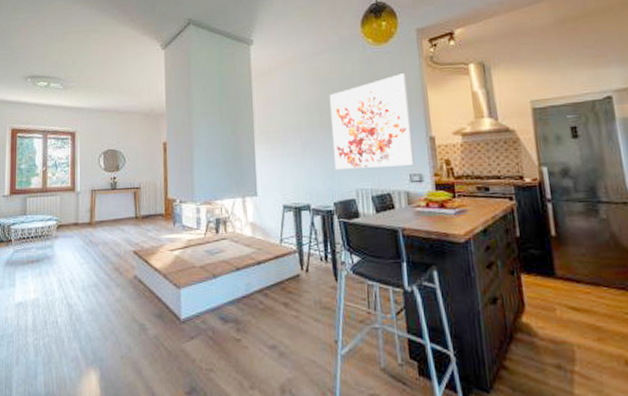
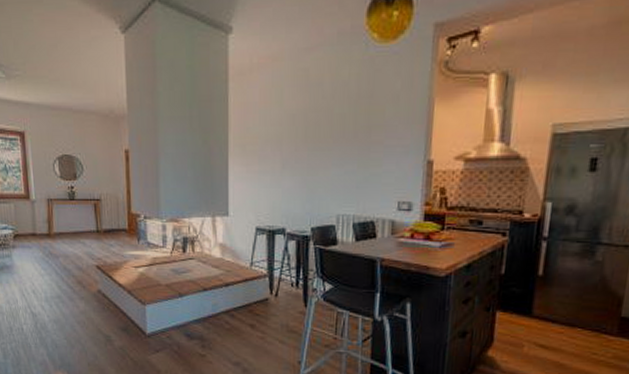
wall art: present [329,73,414,169] -> none [316,81,413,192]

